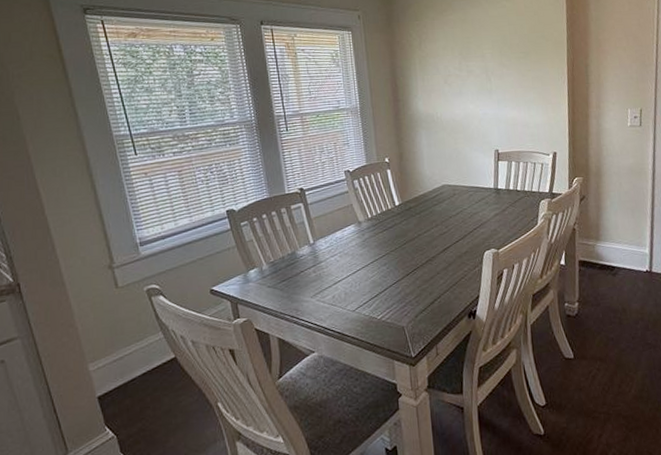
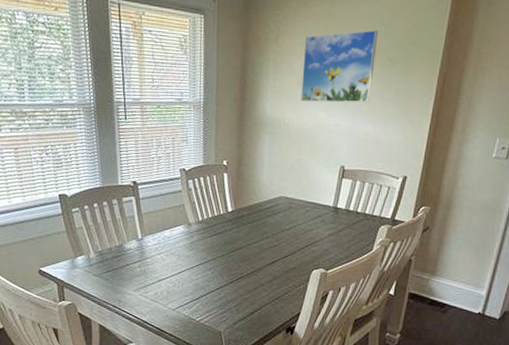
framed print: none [445,29,511,96] -> present [301,30,379,103]

